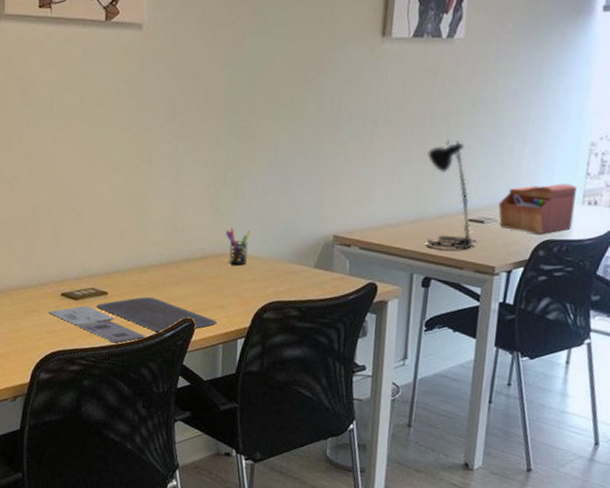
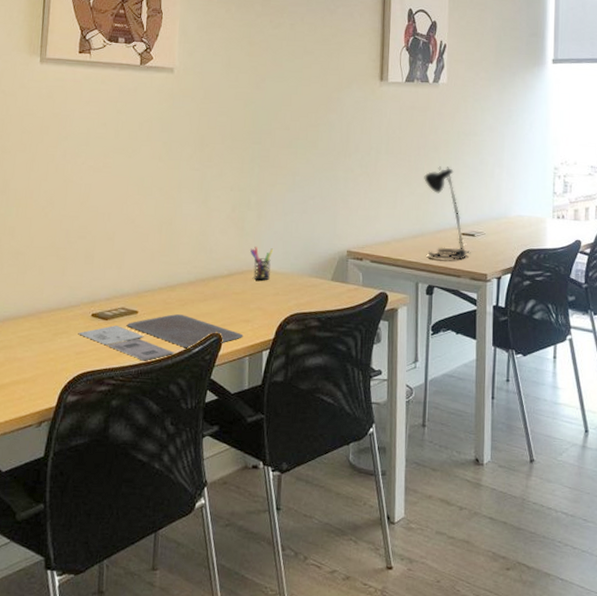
sewing box: present [498,183,577,234] -> none [485,201,547,244]

